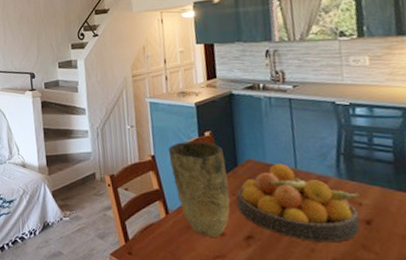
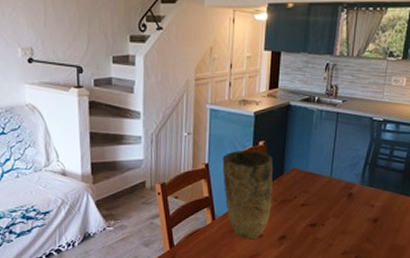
fruit bowl: present [236,163,360,243] -> none [277,172,374,239]

